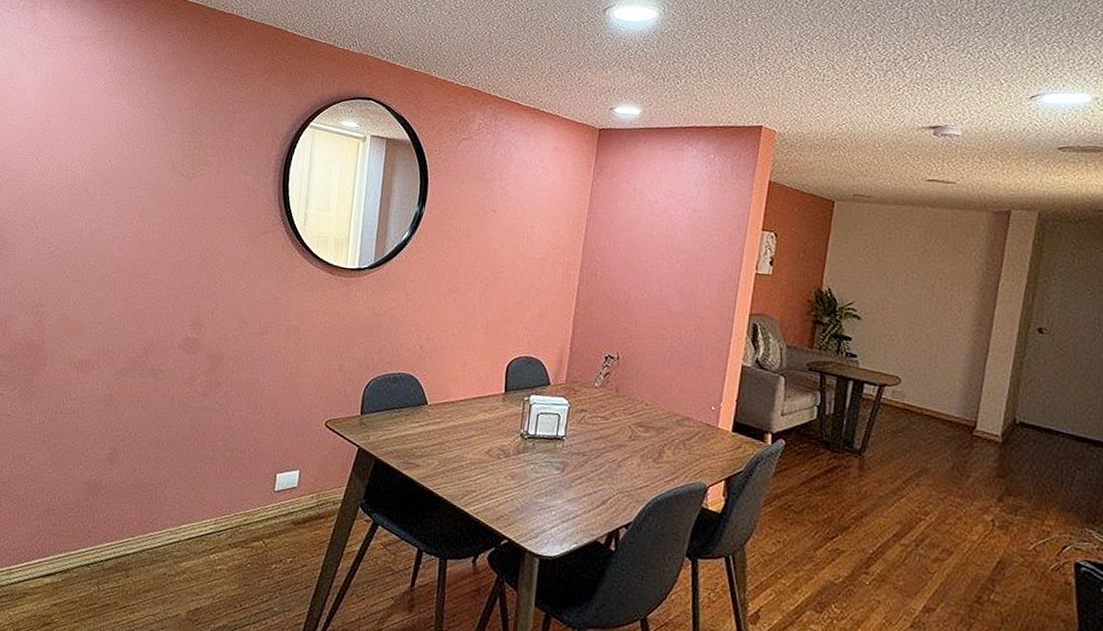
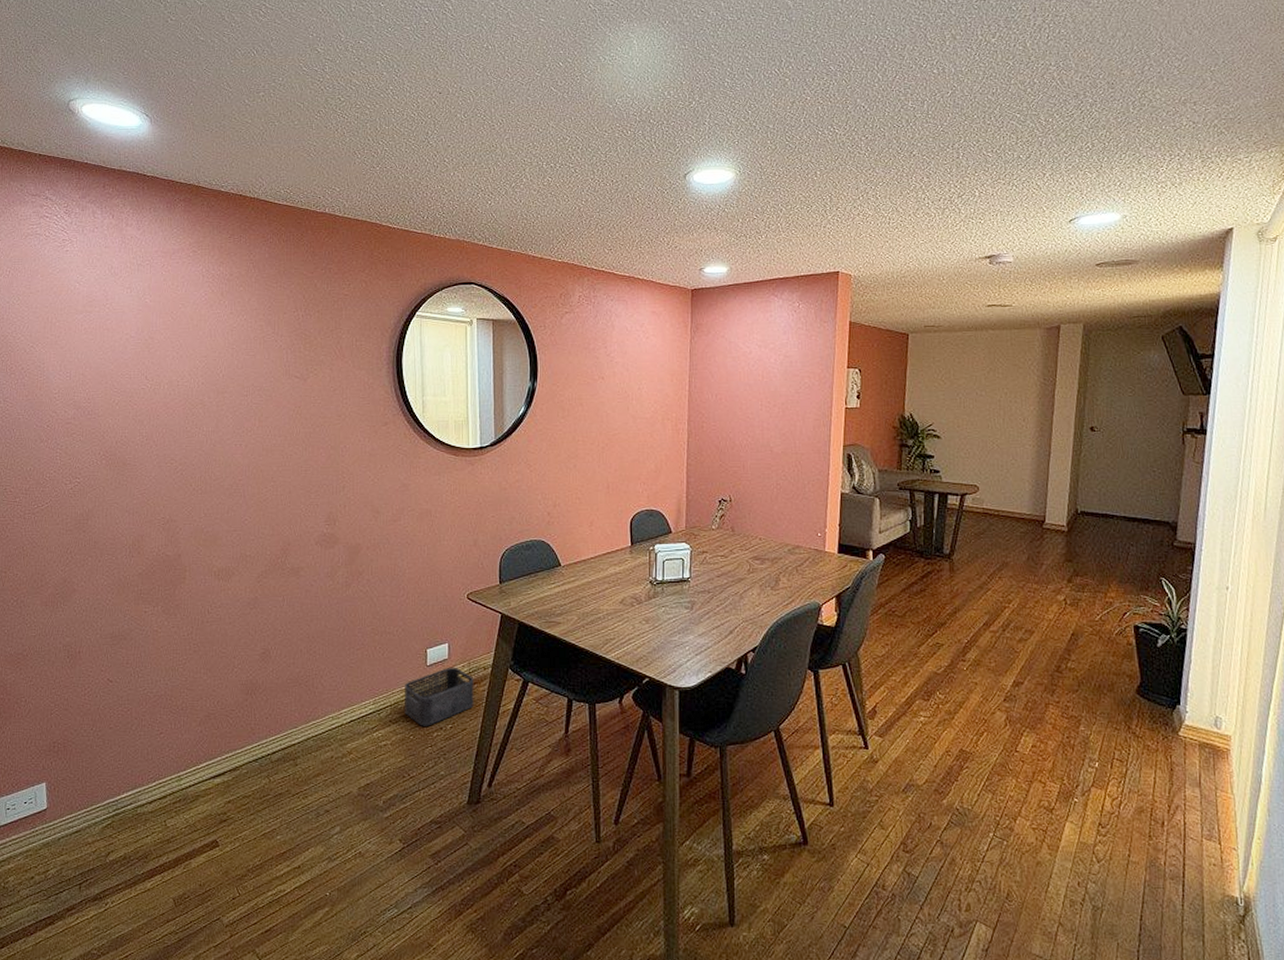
storage bin: none [245,496,322,557] -> present [405,667,474,726]

